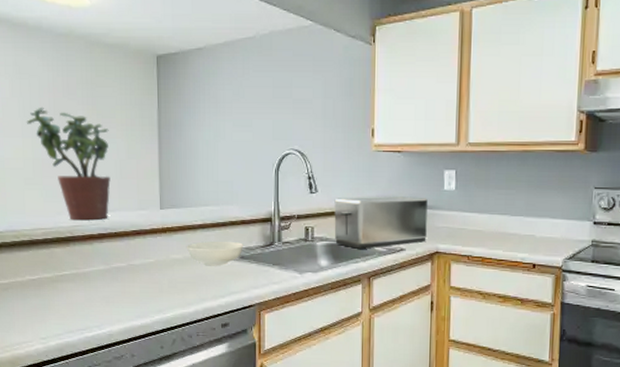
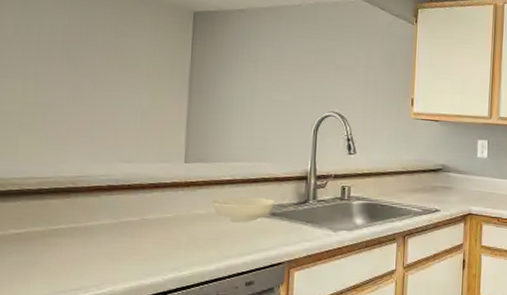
potted plant: present [26,106,111,222] -> none [30,49,132,173]
toaster: present [334,196,428,249] -> none [371,160,462,209]

